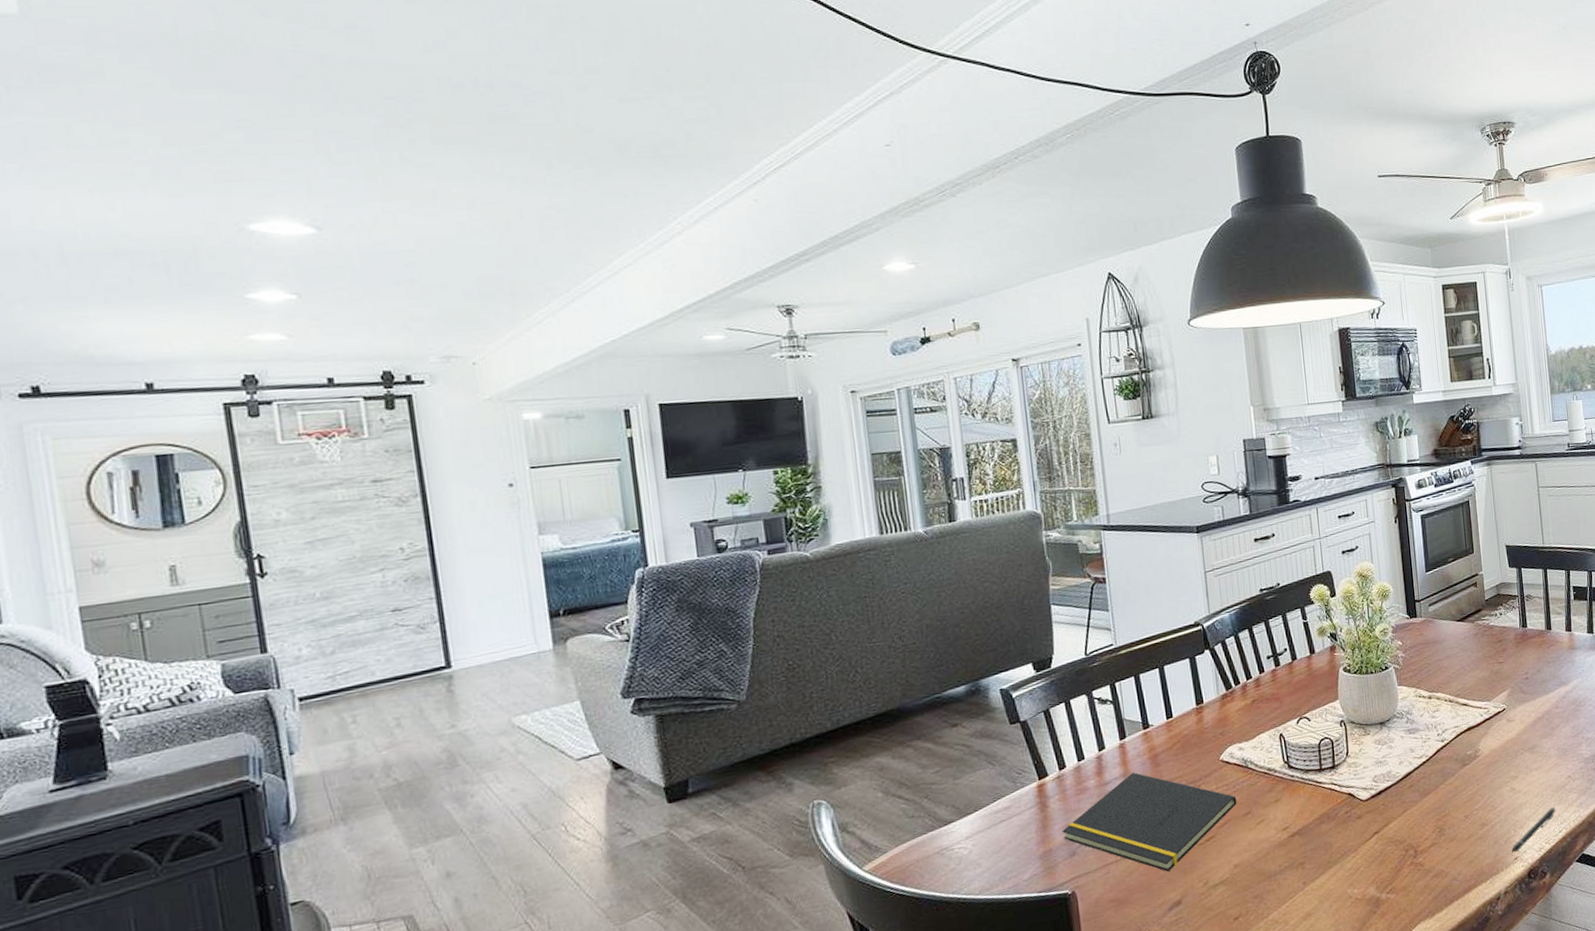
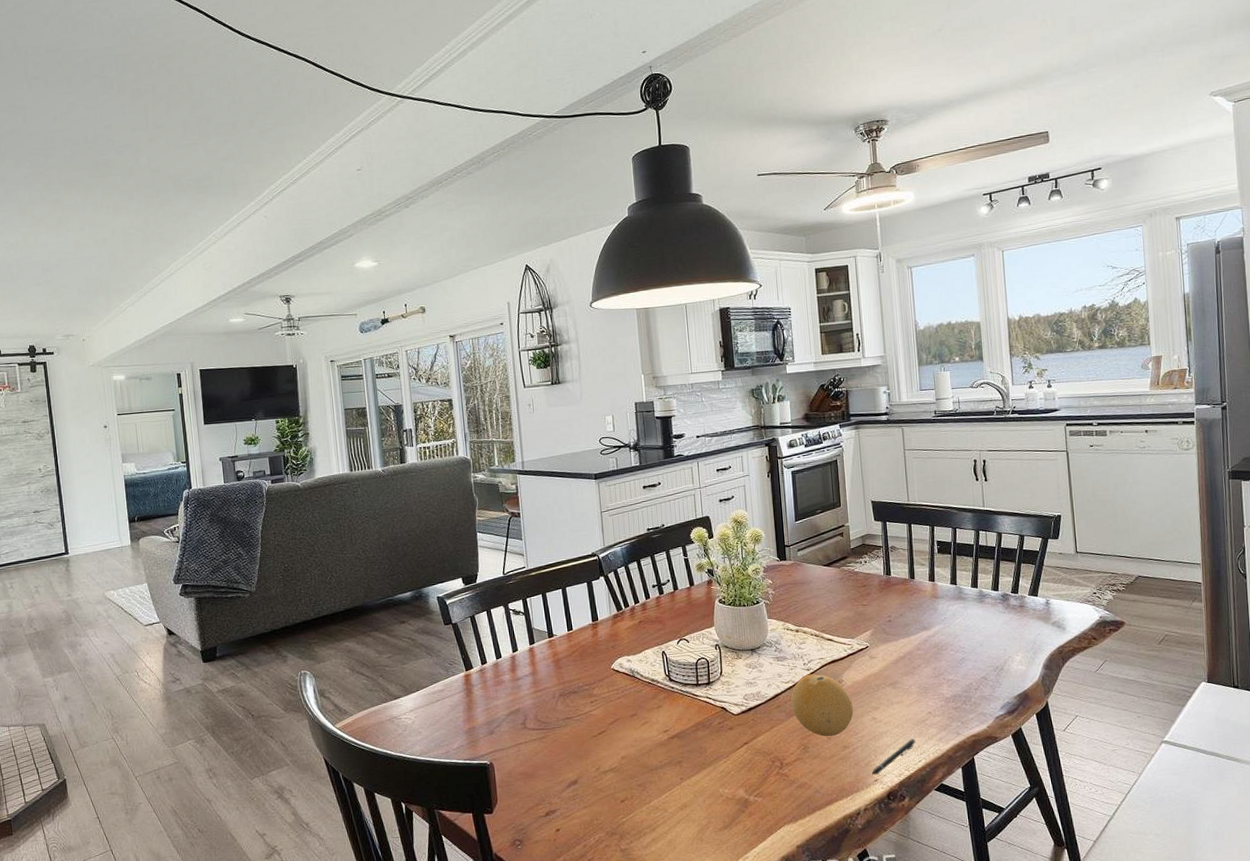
notepad: present [1062,772,1237,872] -> none [483,672,625,756]
fruit: none [1424,745,1491,815] -> present [790,674,854,737]

